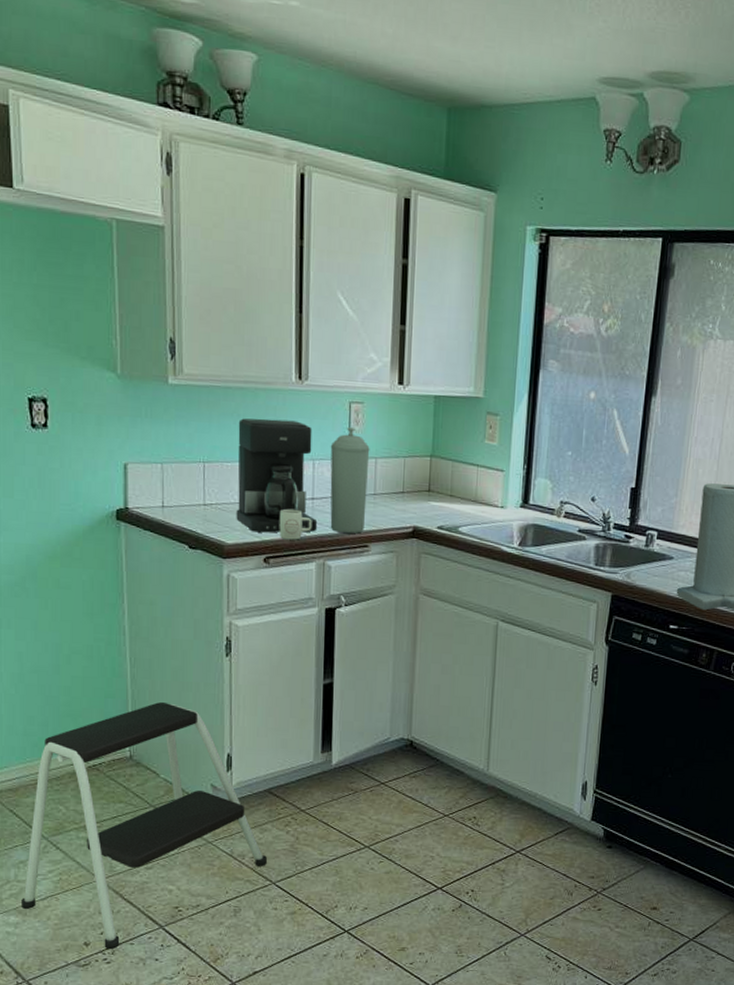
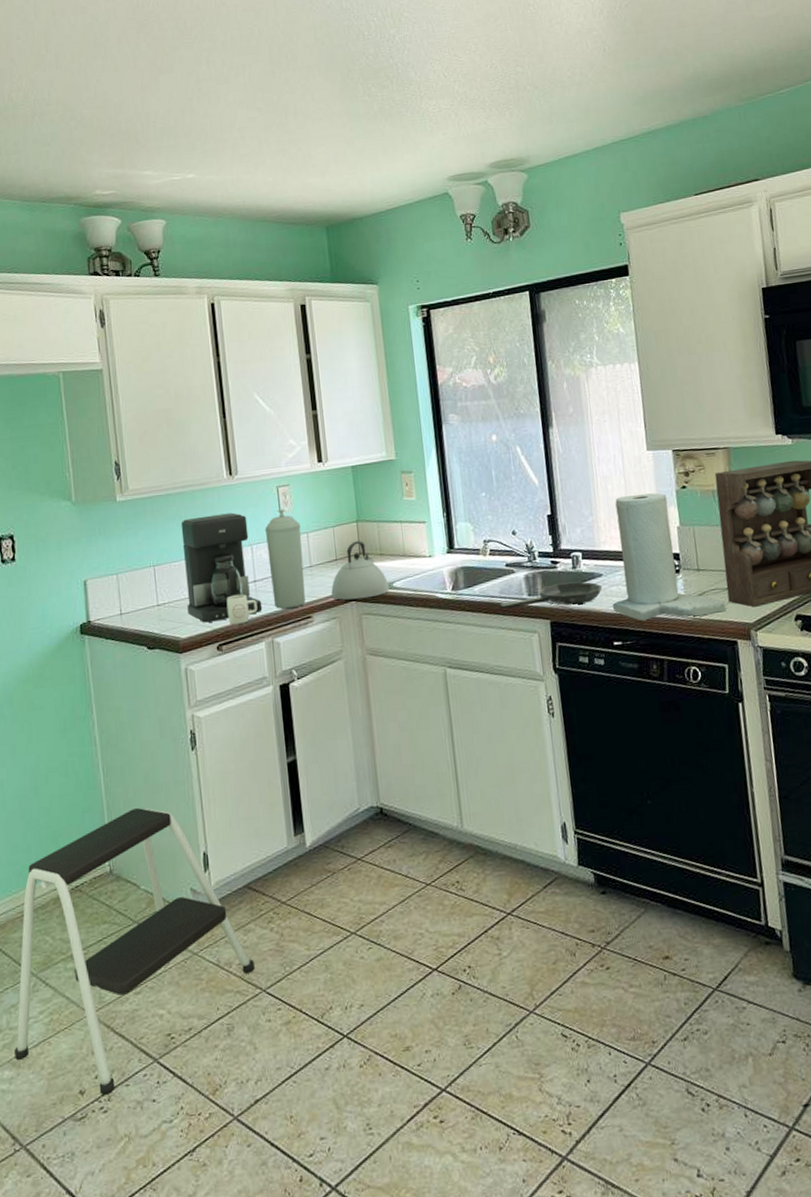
kettle: none [391,477,455,538] -> present [330,541,390,600]
frying pan: none [563,558,671,583] -> present [499,581,603,609]

